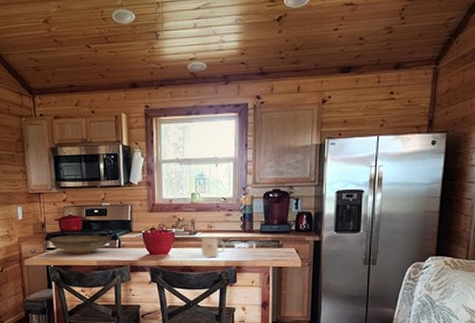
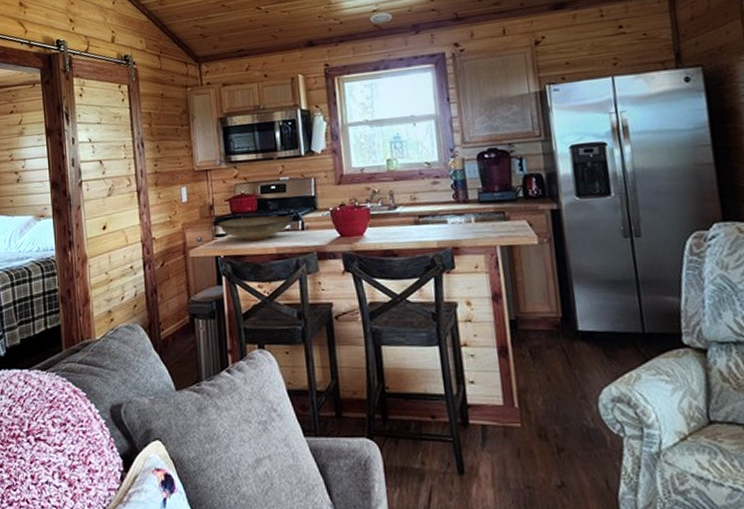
mug: present [201,236,225,258] -> none [403,210,436,238]

